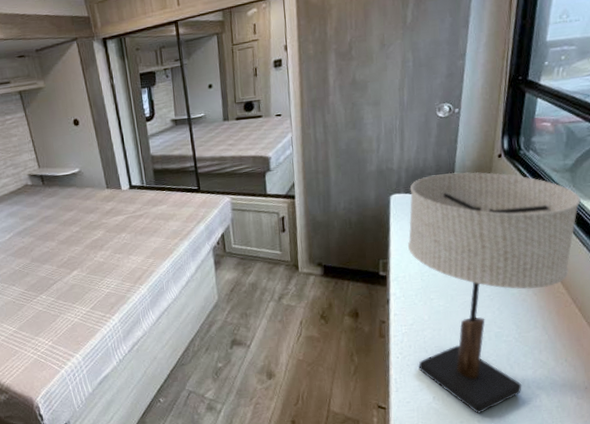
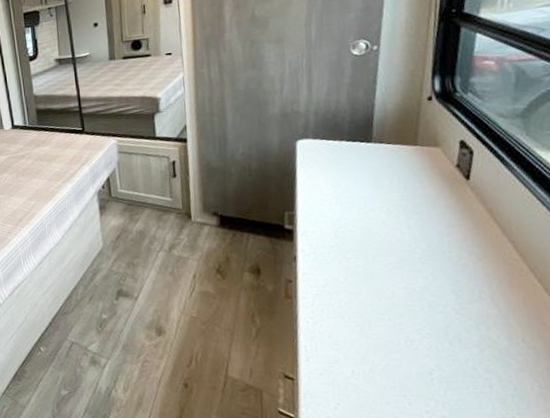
table lamp: present [408,171,581,414] -> none [318,116,537,395]

